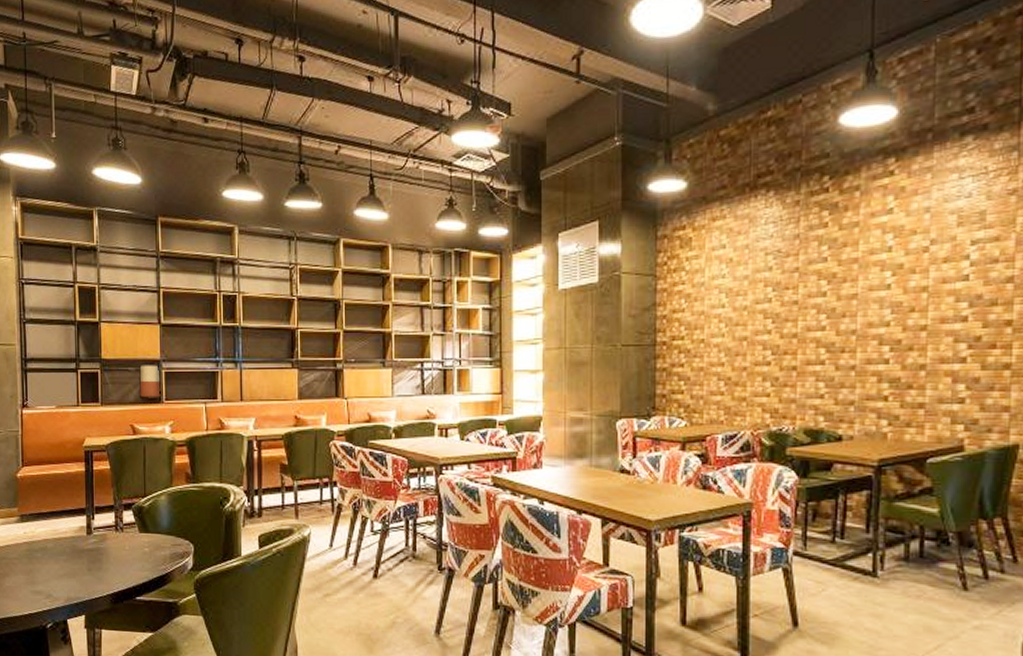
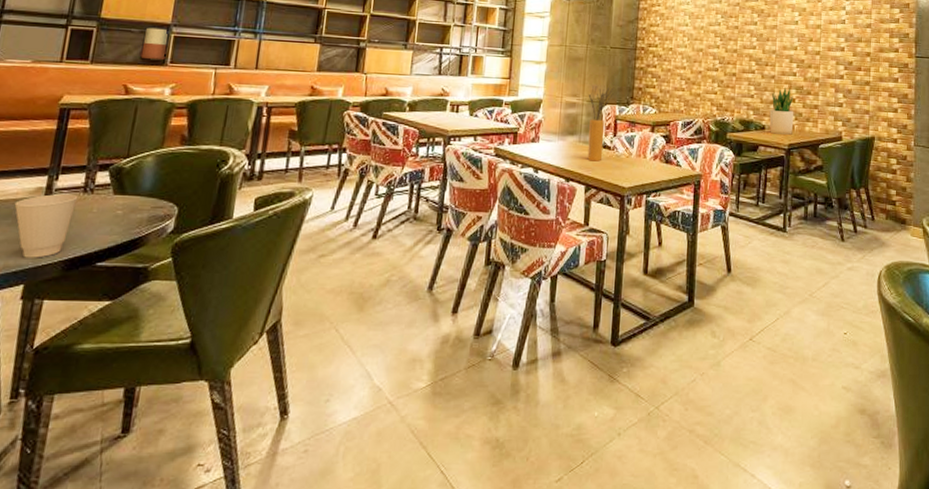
cup: none [66,532,112,592] -> present [14,193,79,258]
vase: none [597,396,629,489] -> present [587,86,614,162]
planter: none [848,382,887,448] -> present [769,88,794,136]

